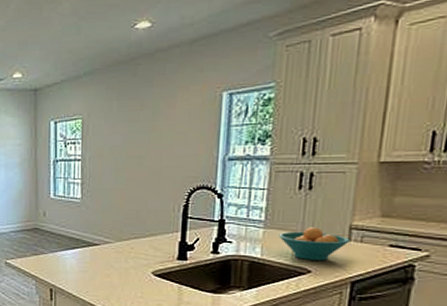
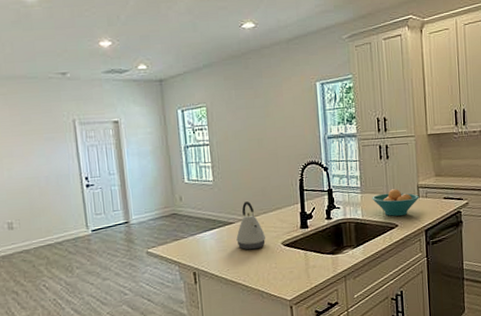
kettle: none [100,224,135,275] -> present [236,201,266,250]

